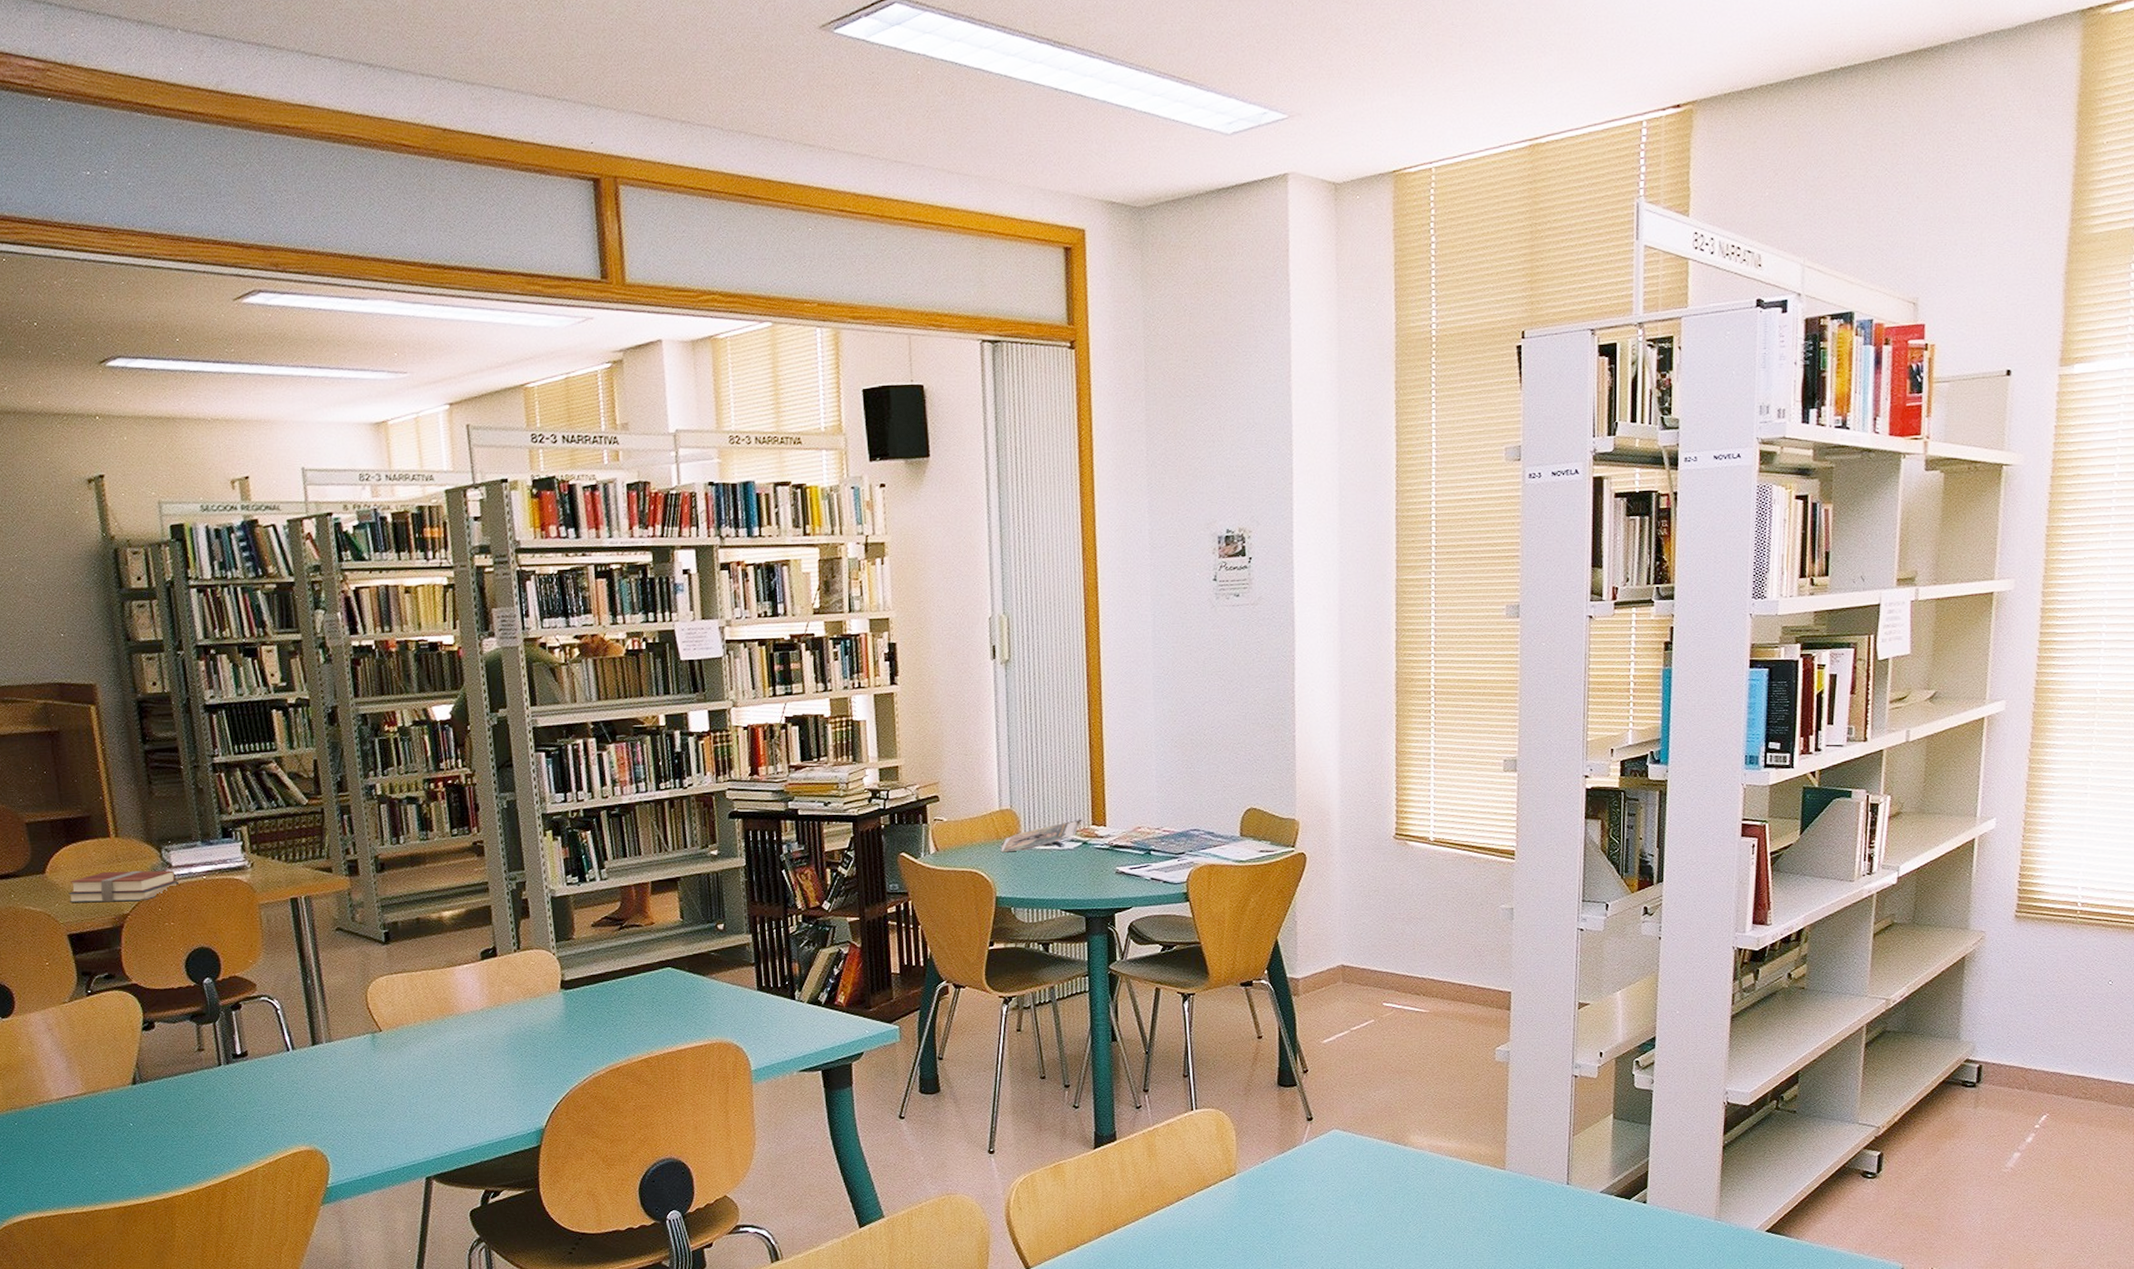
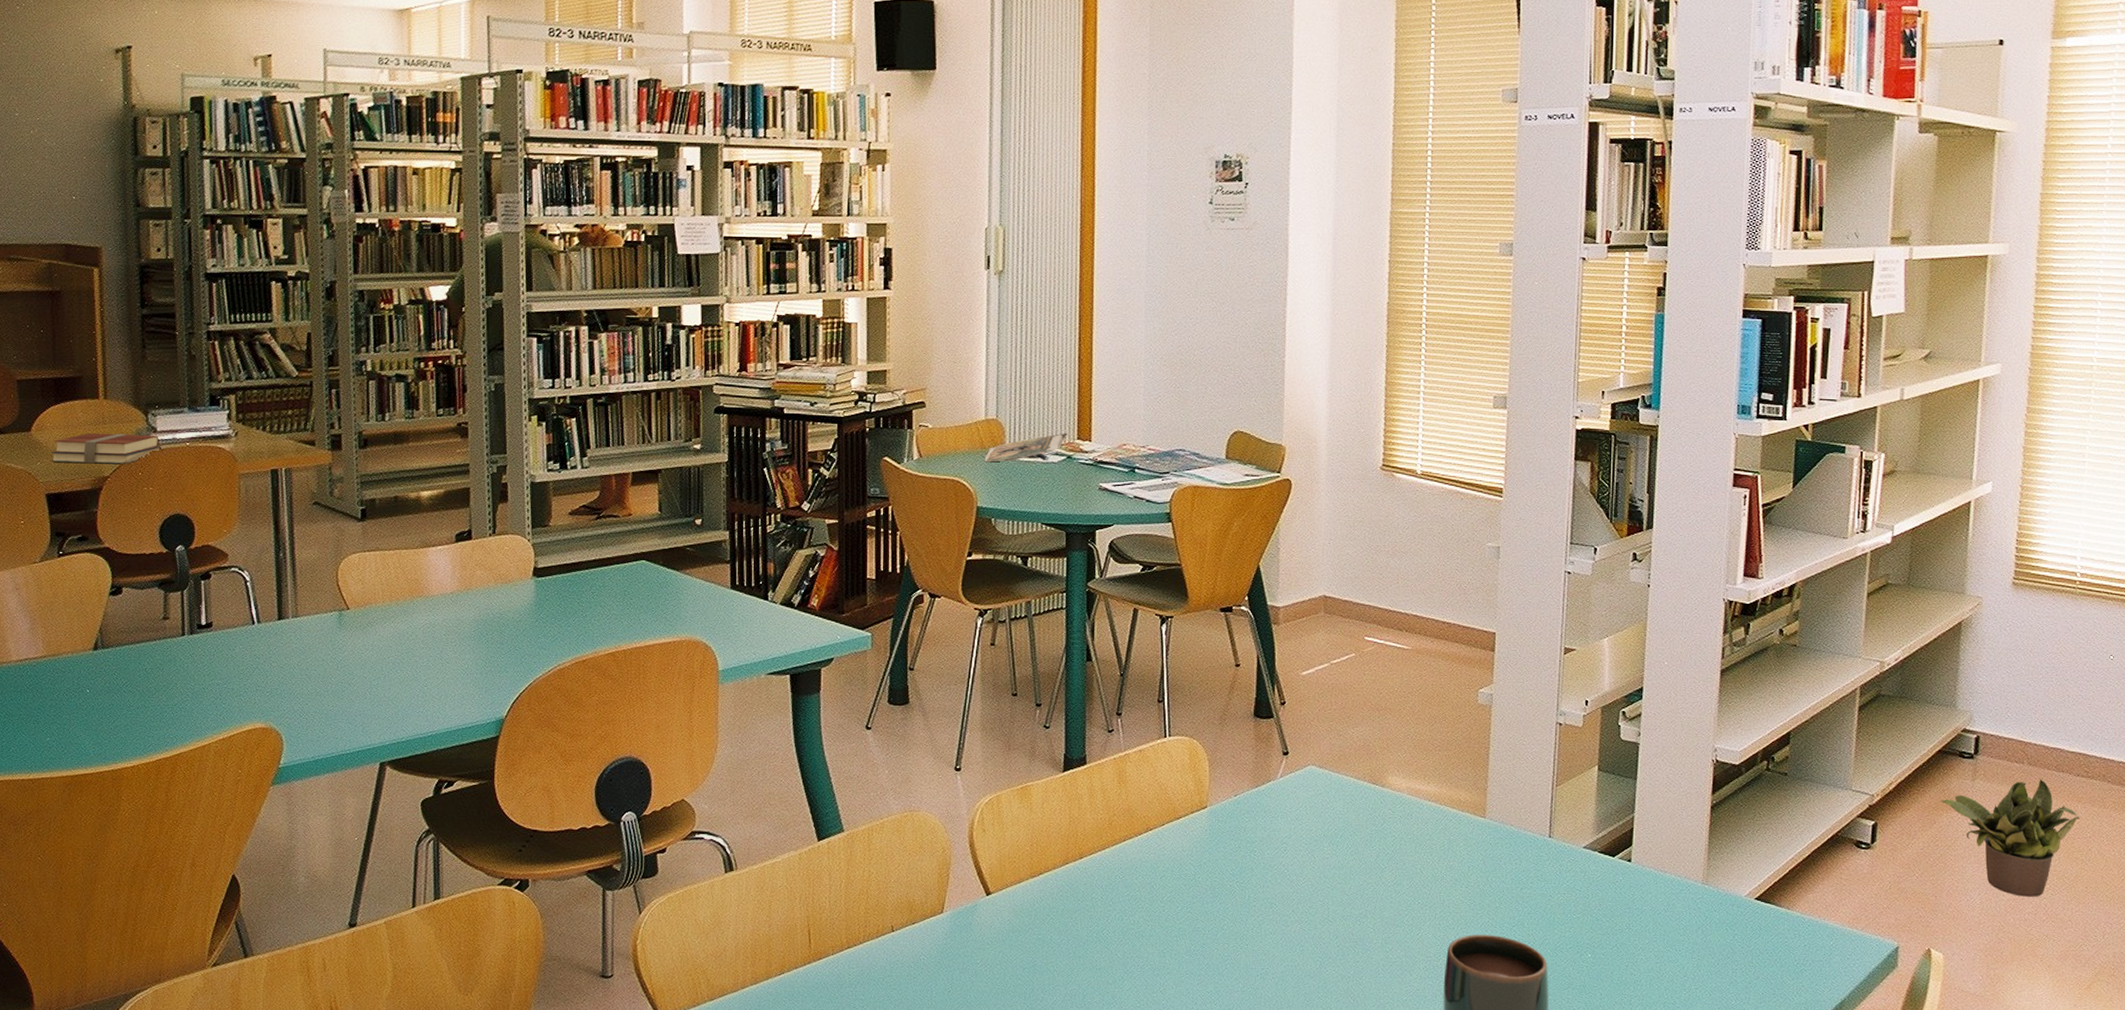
potted plant: none [1944,1102,2077,1215] -> present [1940,778,2080,897]

